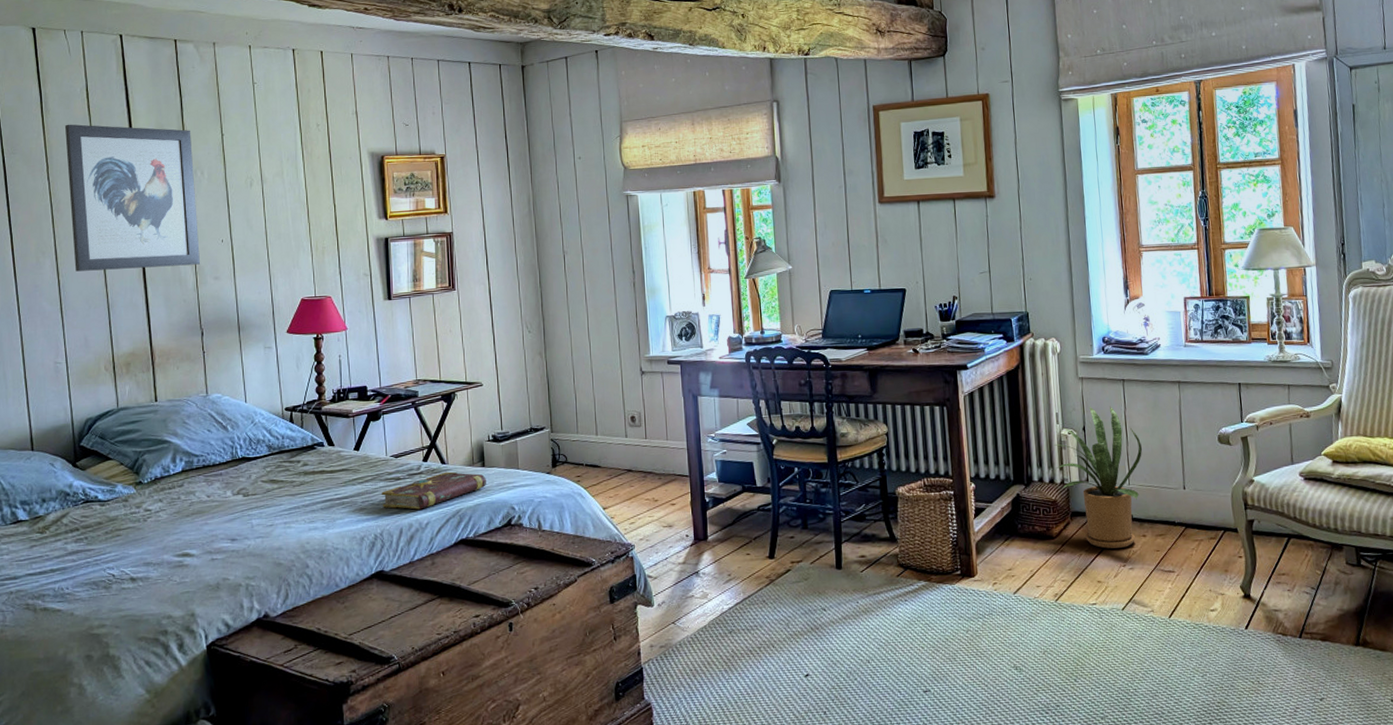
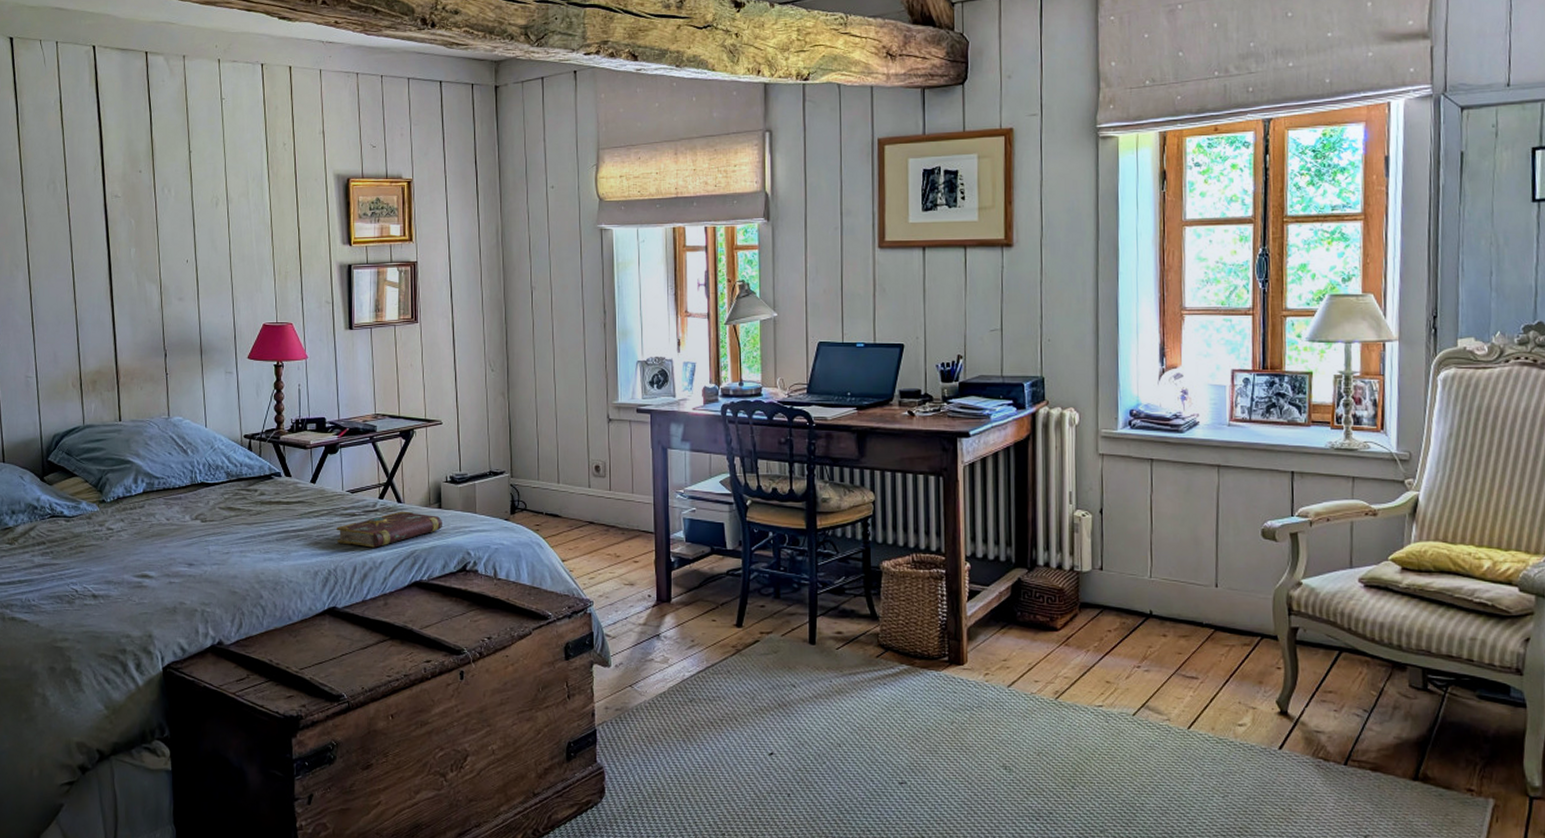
wall art: present [64,124,200,272] -> none [39,136,165,286]
house plant: present [1054,406,1142,549] -> none [1064,487,1169,647]

